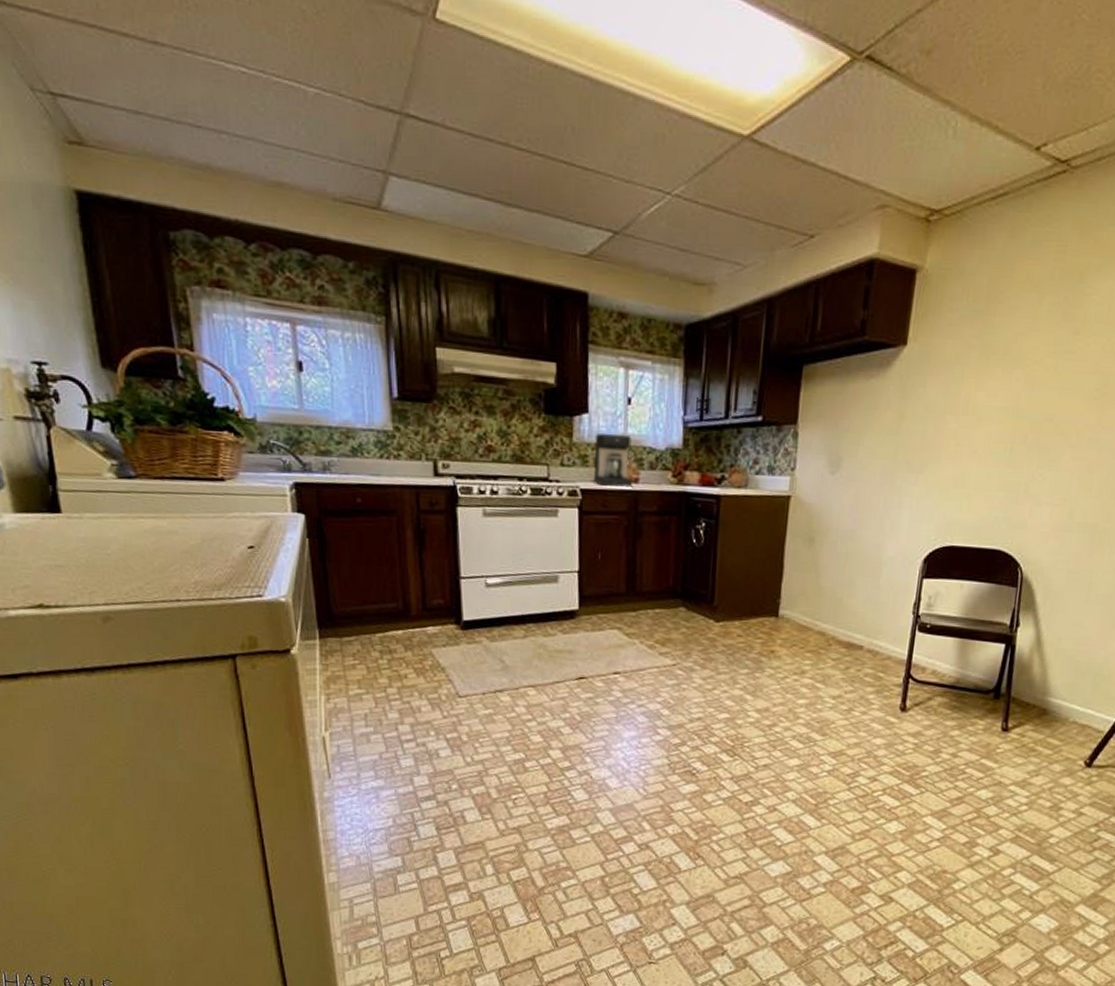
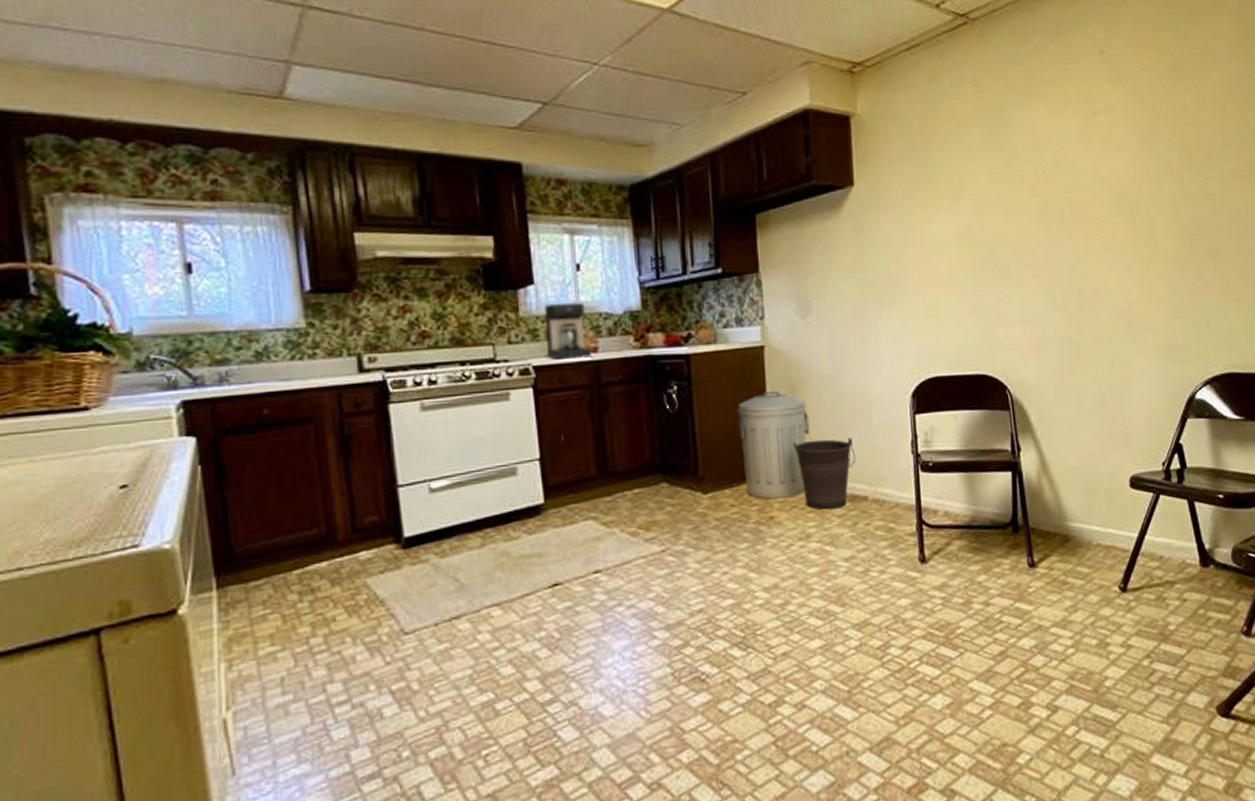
trash can: none [753,538,821,637] -> present [736,390,809,499]
bucket: none [802,588,859,653] -> present [793,437,855,510]

